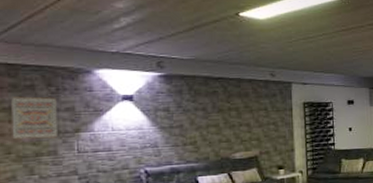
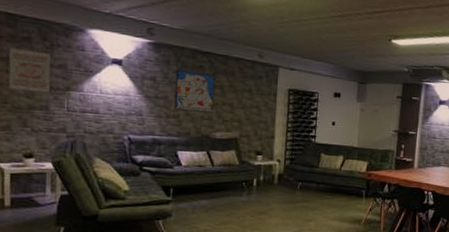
wall art: none [189,97,231,137] -> present [174,69,216,113]

